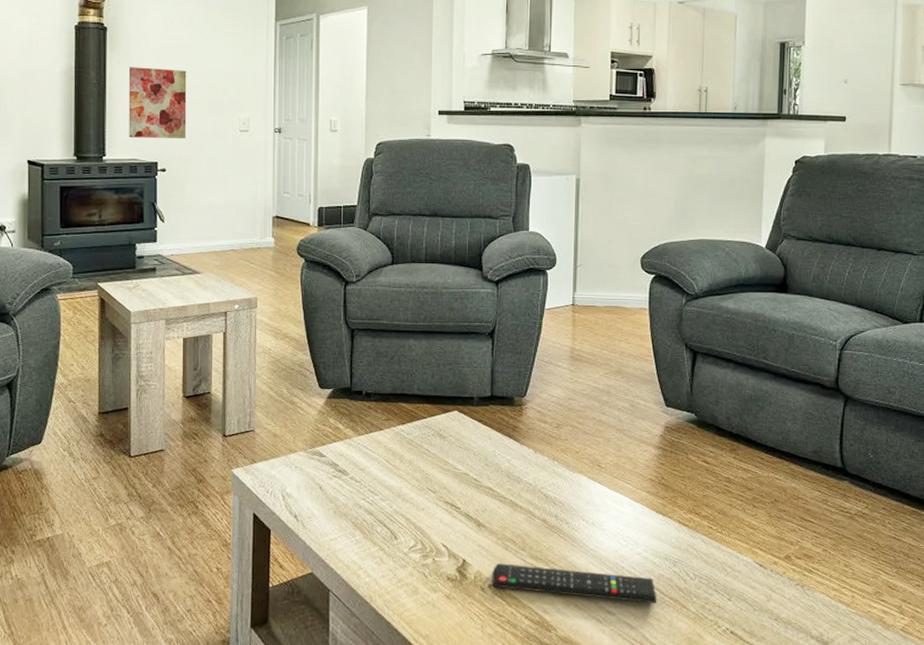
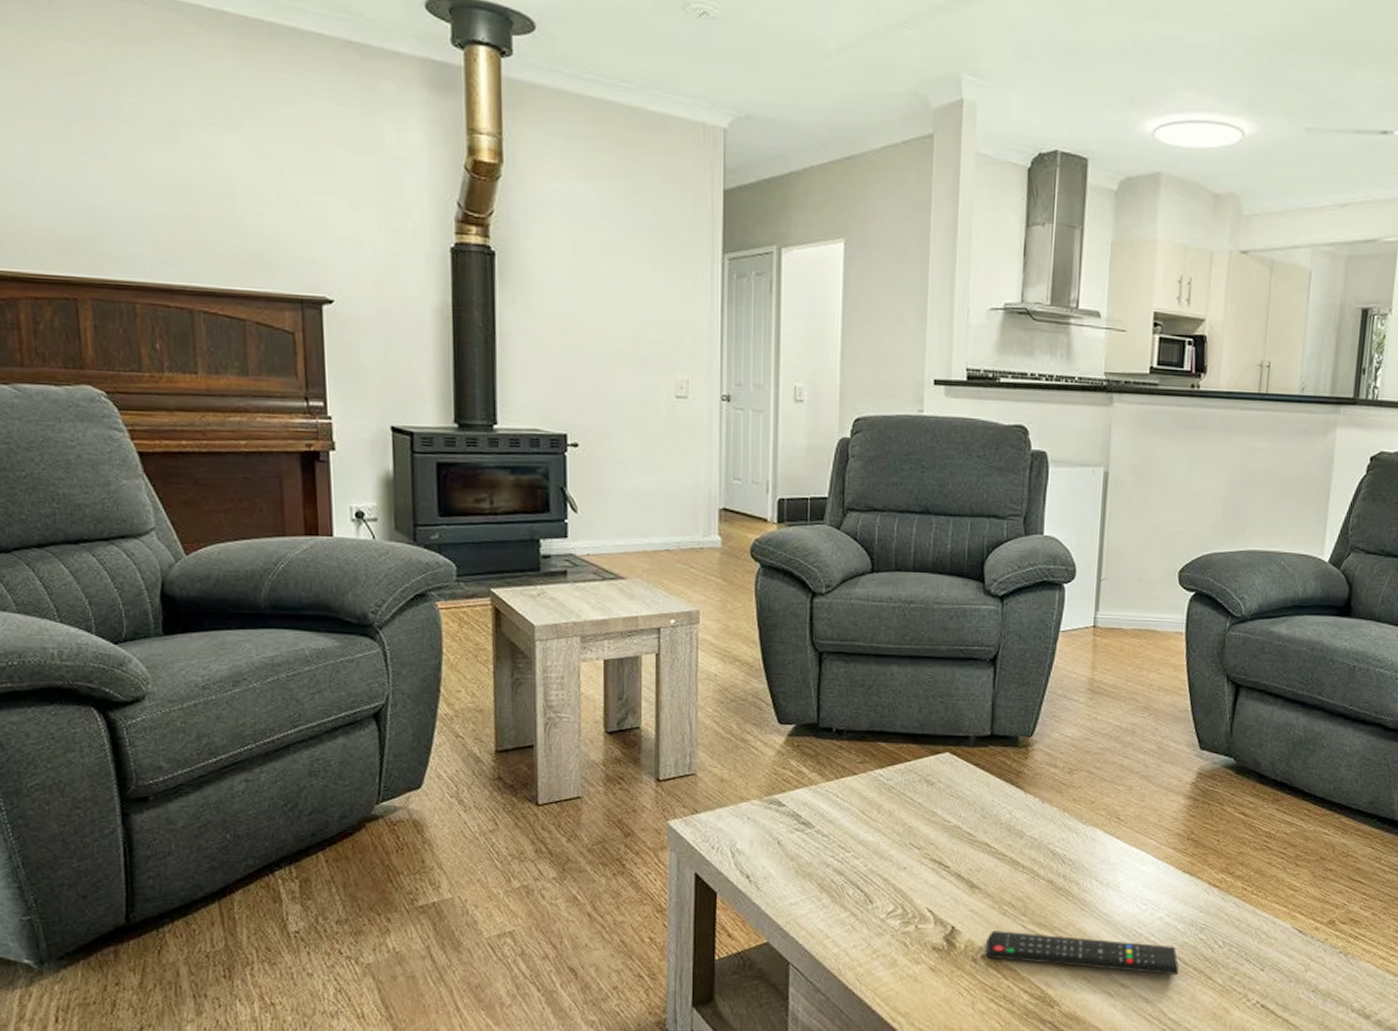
wall art: present [128,67,187,138] -> none [525,306,605,404]

